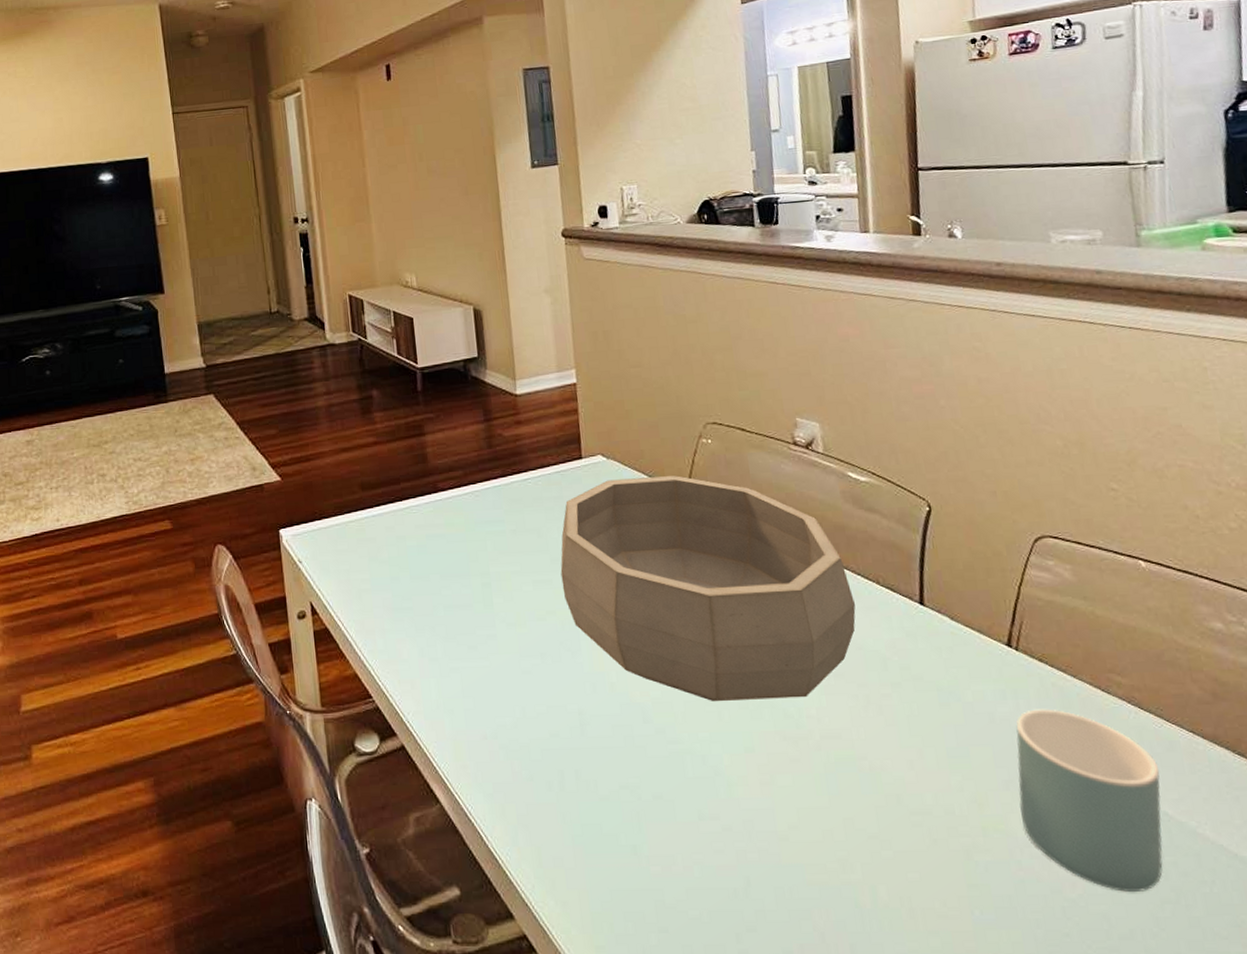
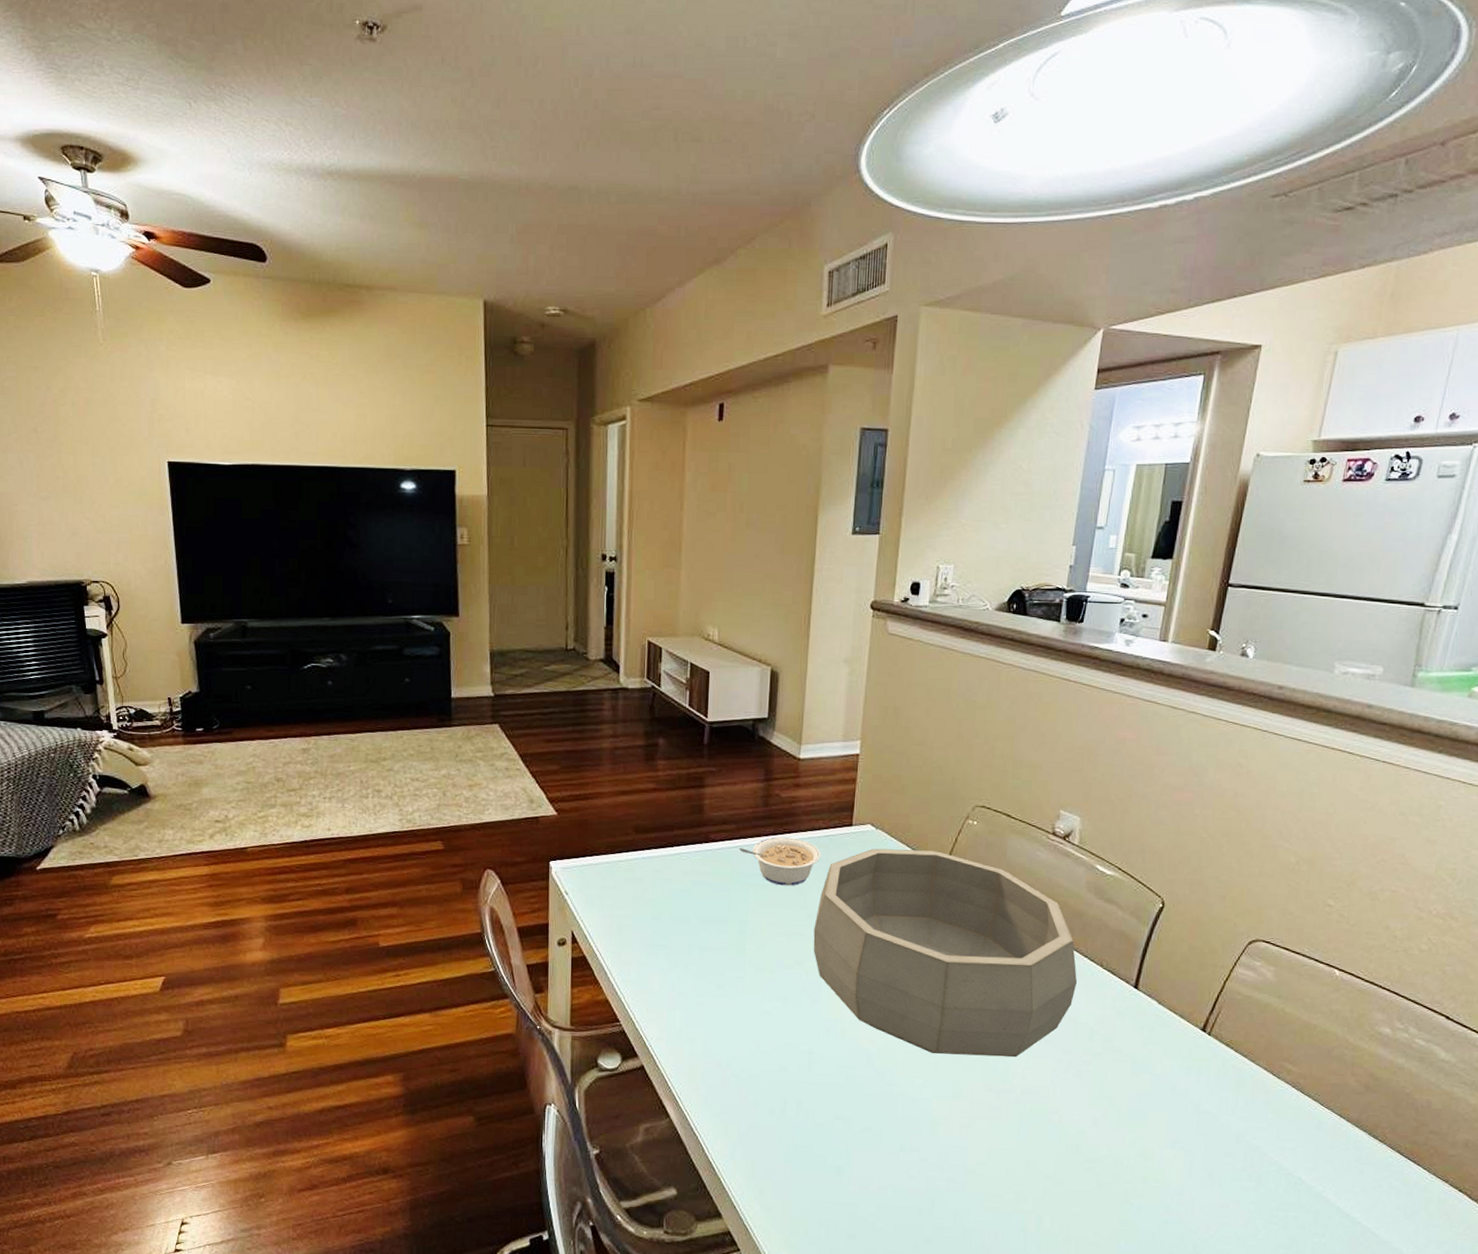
legume: none [469,477,556,530] -> present [739,837,821,886]
mug: present [1016,709,1163,892] -> none [1178,1085,1304,1237]

